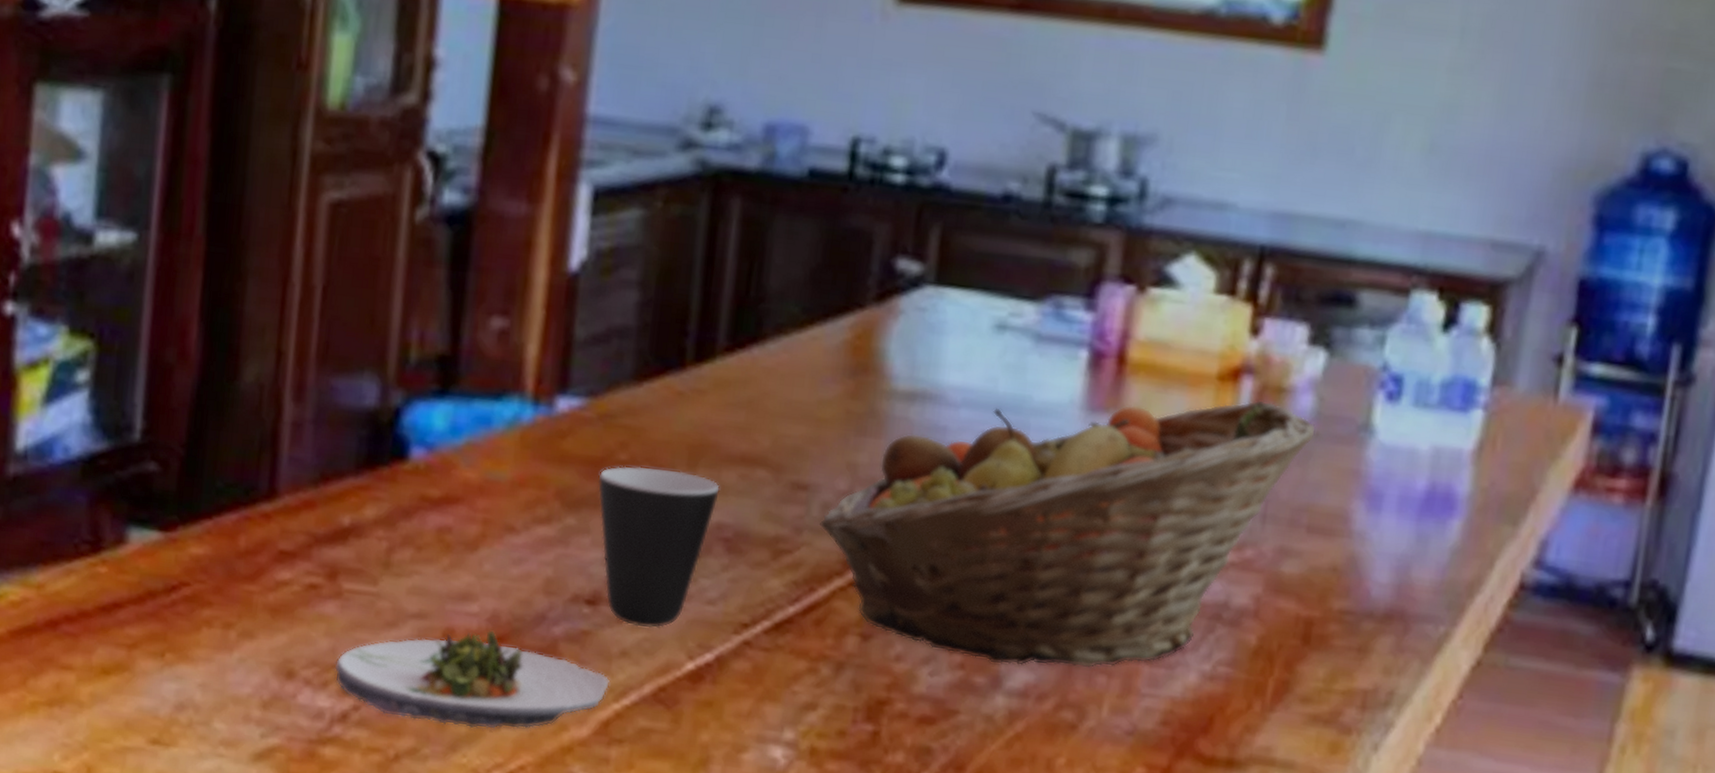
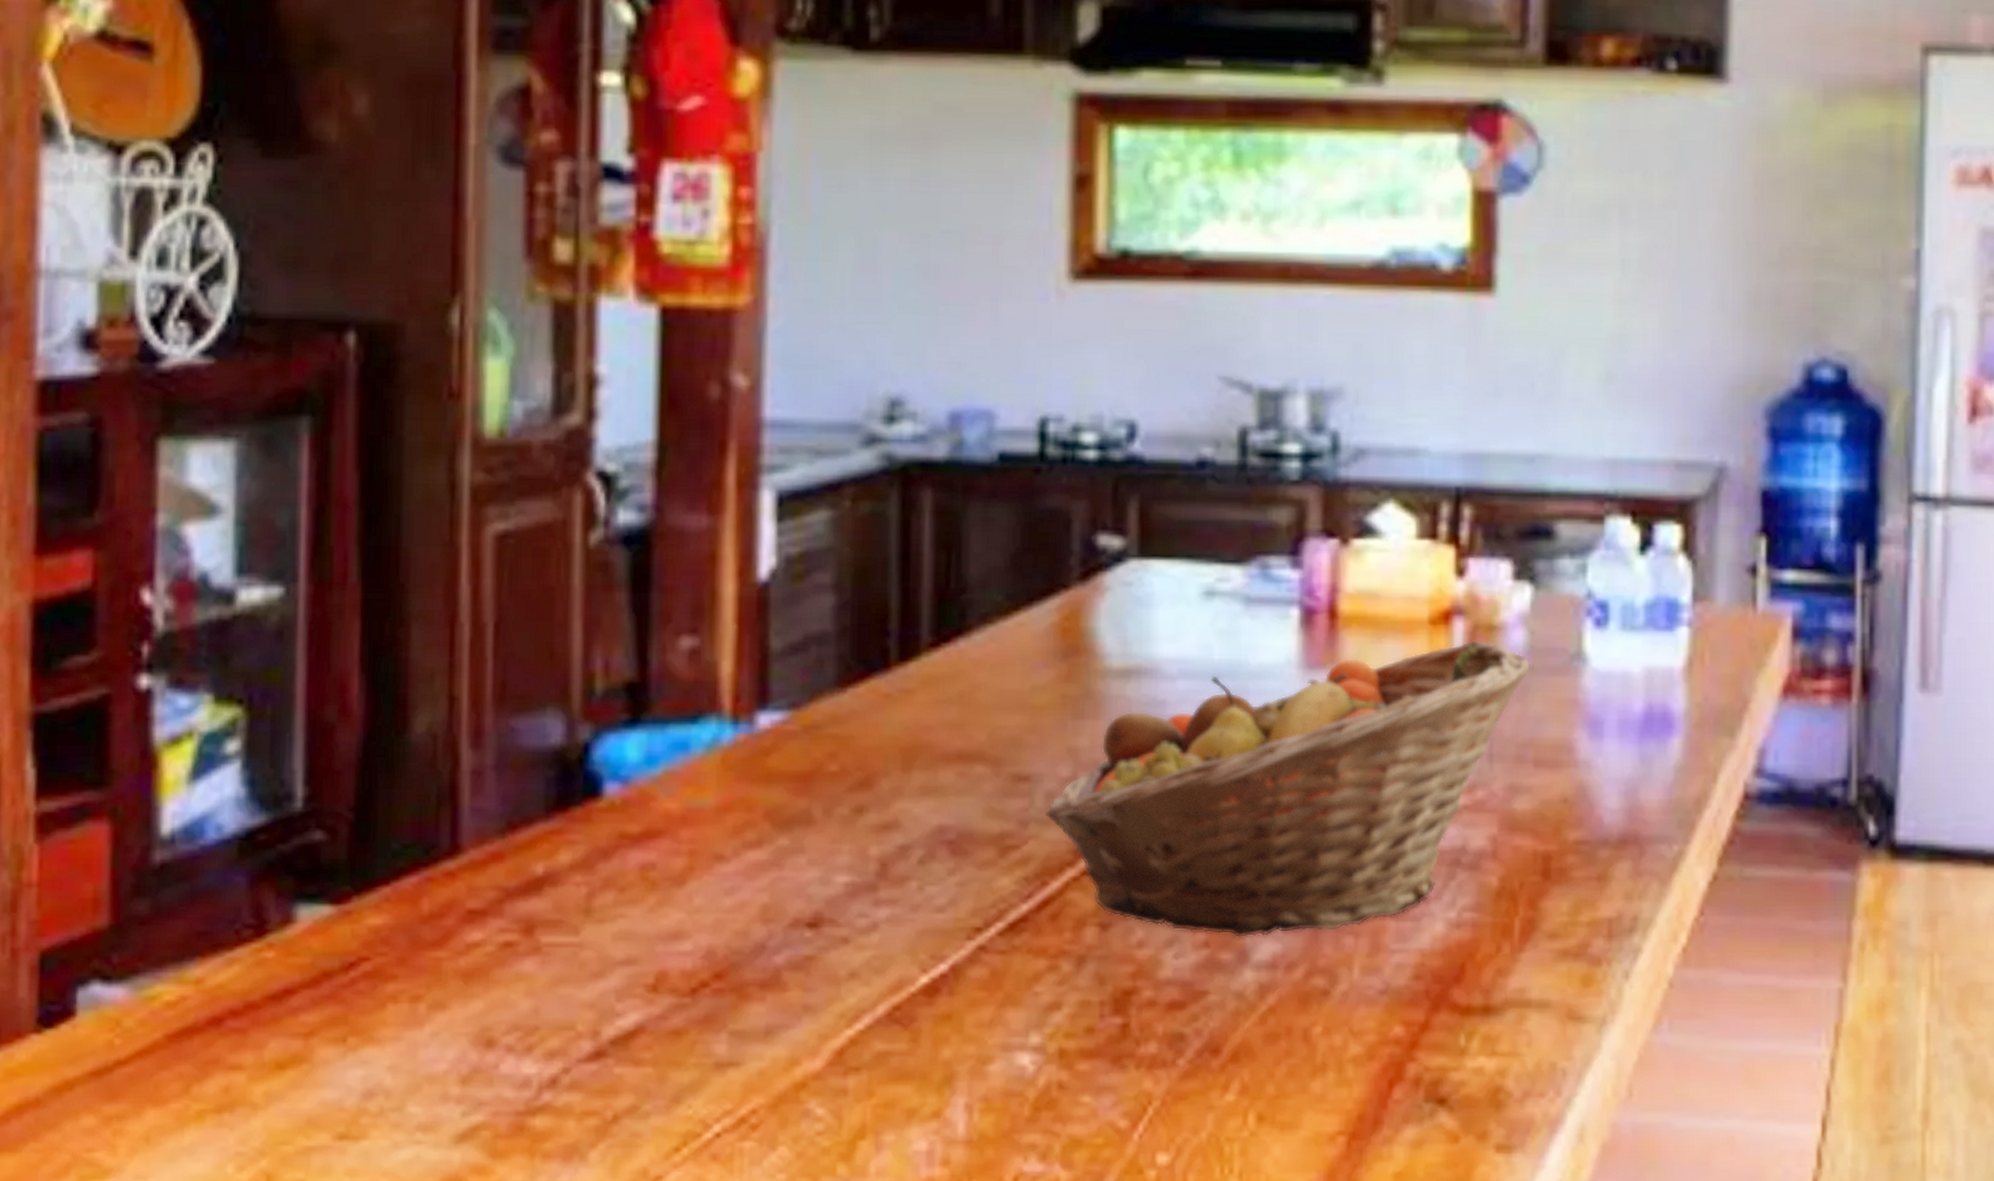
salad plate: present [334,630,610,729] -> none [538,968,840,1077]
mug: present [598,466,720,628] -> none [809,776,938,945]

